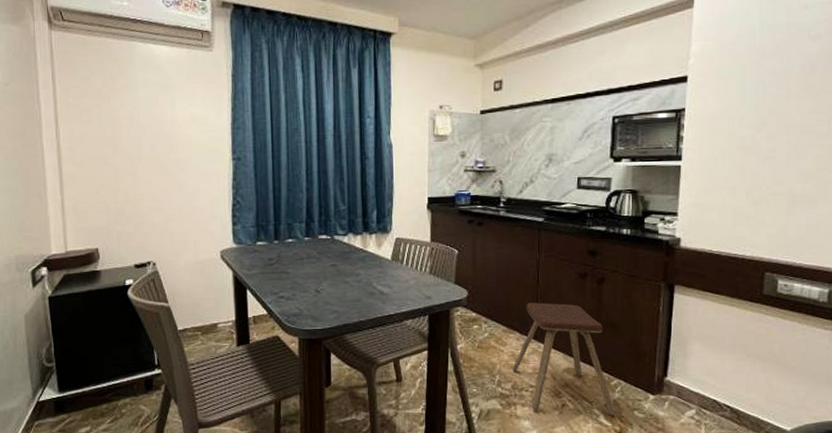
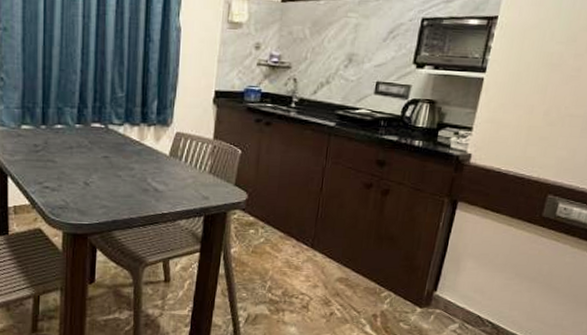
music stool: present [512,302,616,417] -> none [284,210,382,327]

